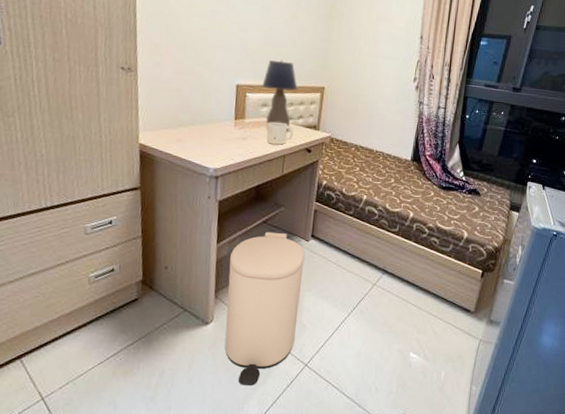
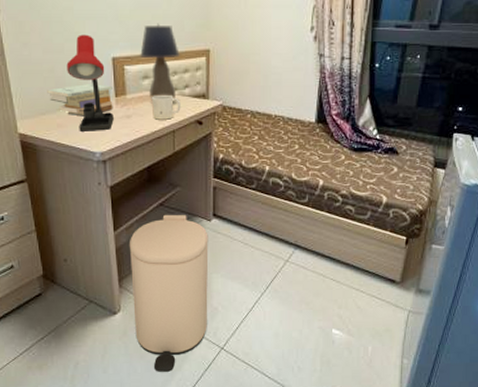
books: none [172,105,233,134] -> present [47,83,113,117]
desk lamp: none [193,61,231,149] -> present [66,34,114,131]

